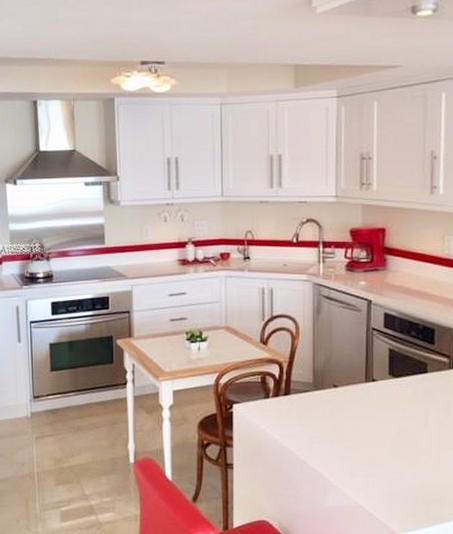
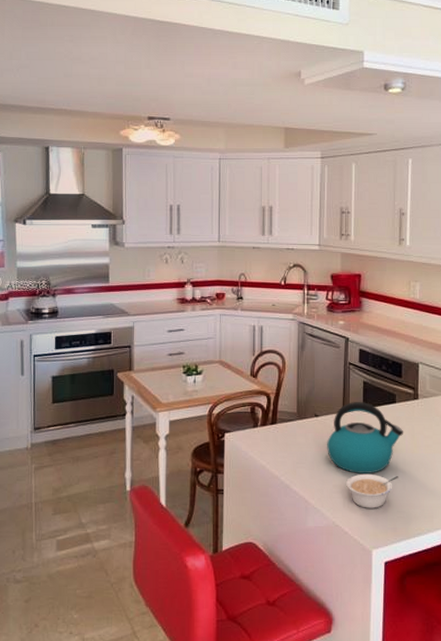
kettle: none [348,371,438,451] -> present [327,402,404,474]
legume: none [370,450,431,489] -> present [346,473,399,508]

